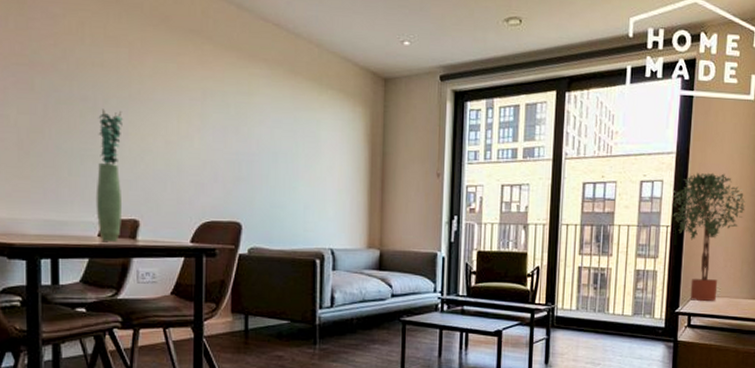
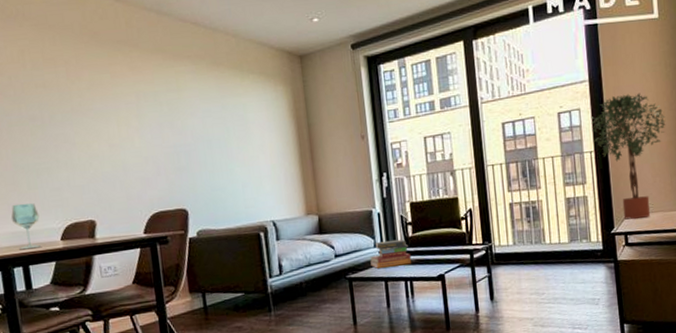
wine glass: none [45,189,77,241] -> present [11,203,41,250]
vase: present [95,109,123,243] -> none [47,124,80,245]
books: none [428,287,471,315] -> present [370,239,412,268]

